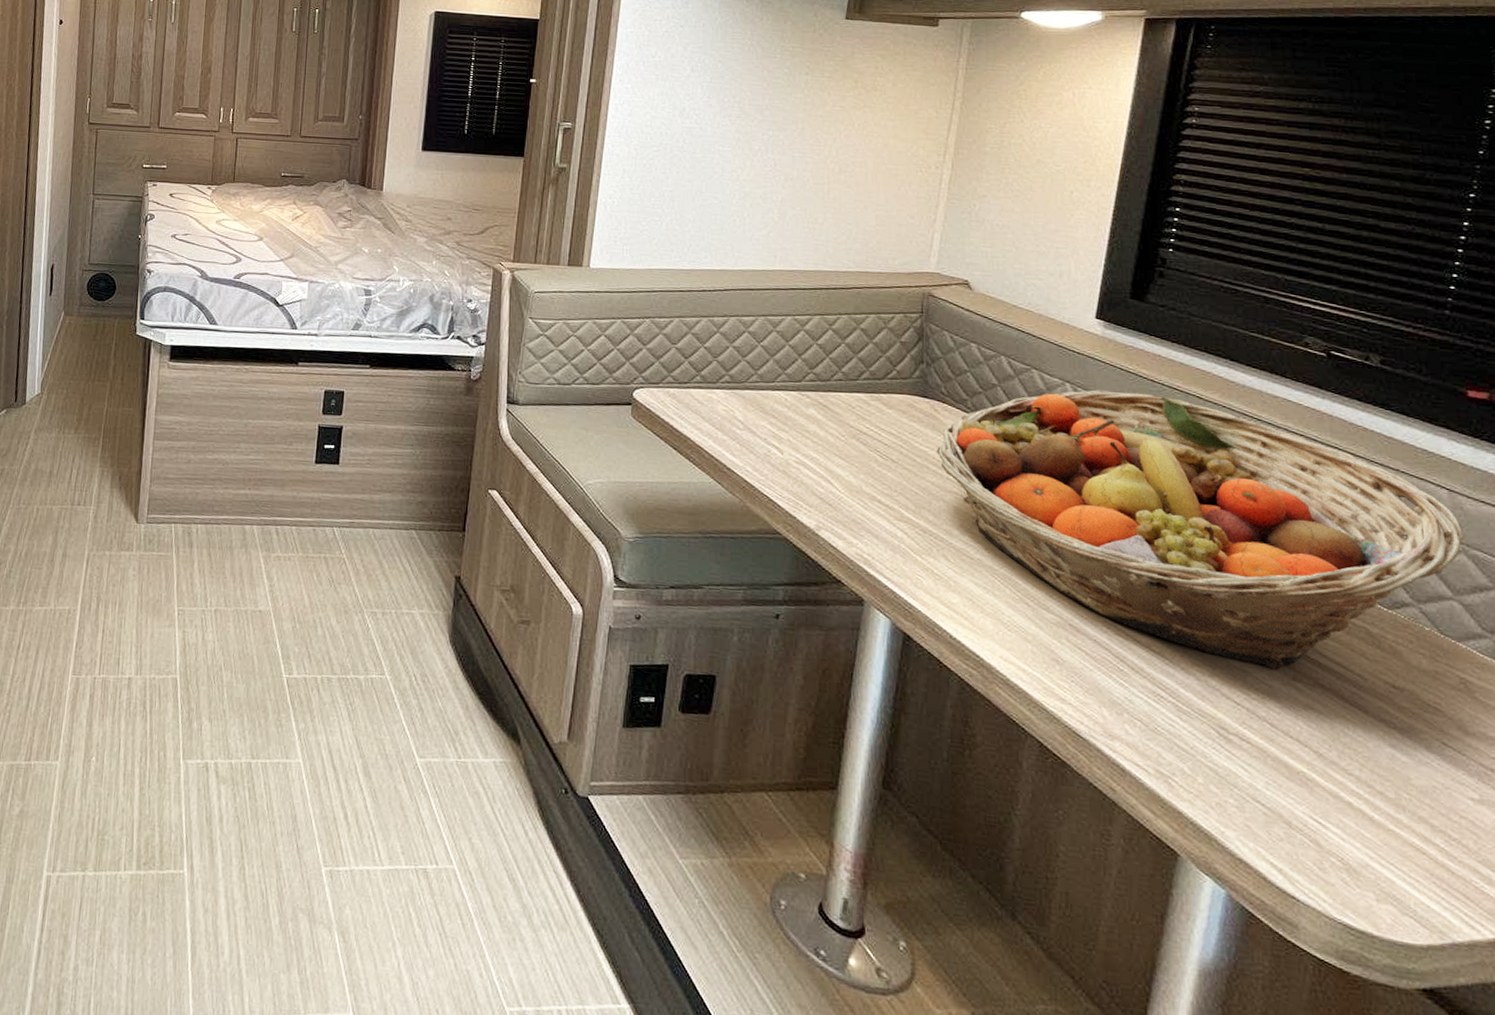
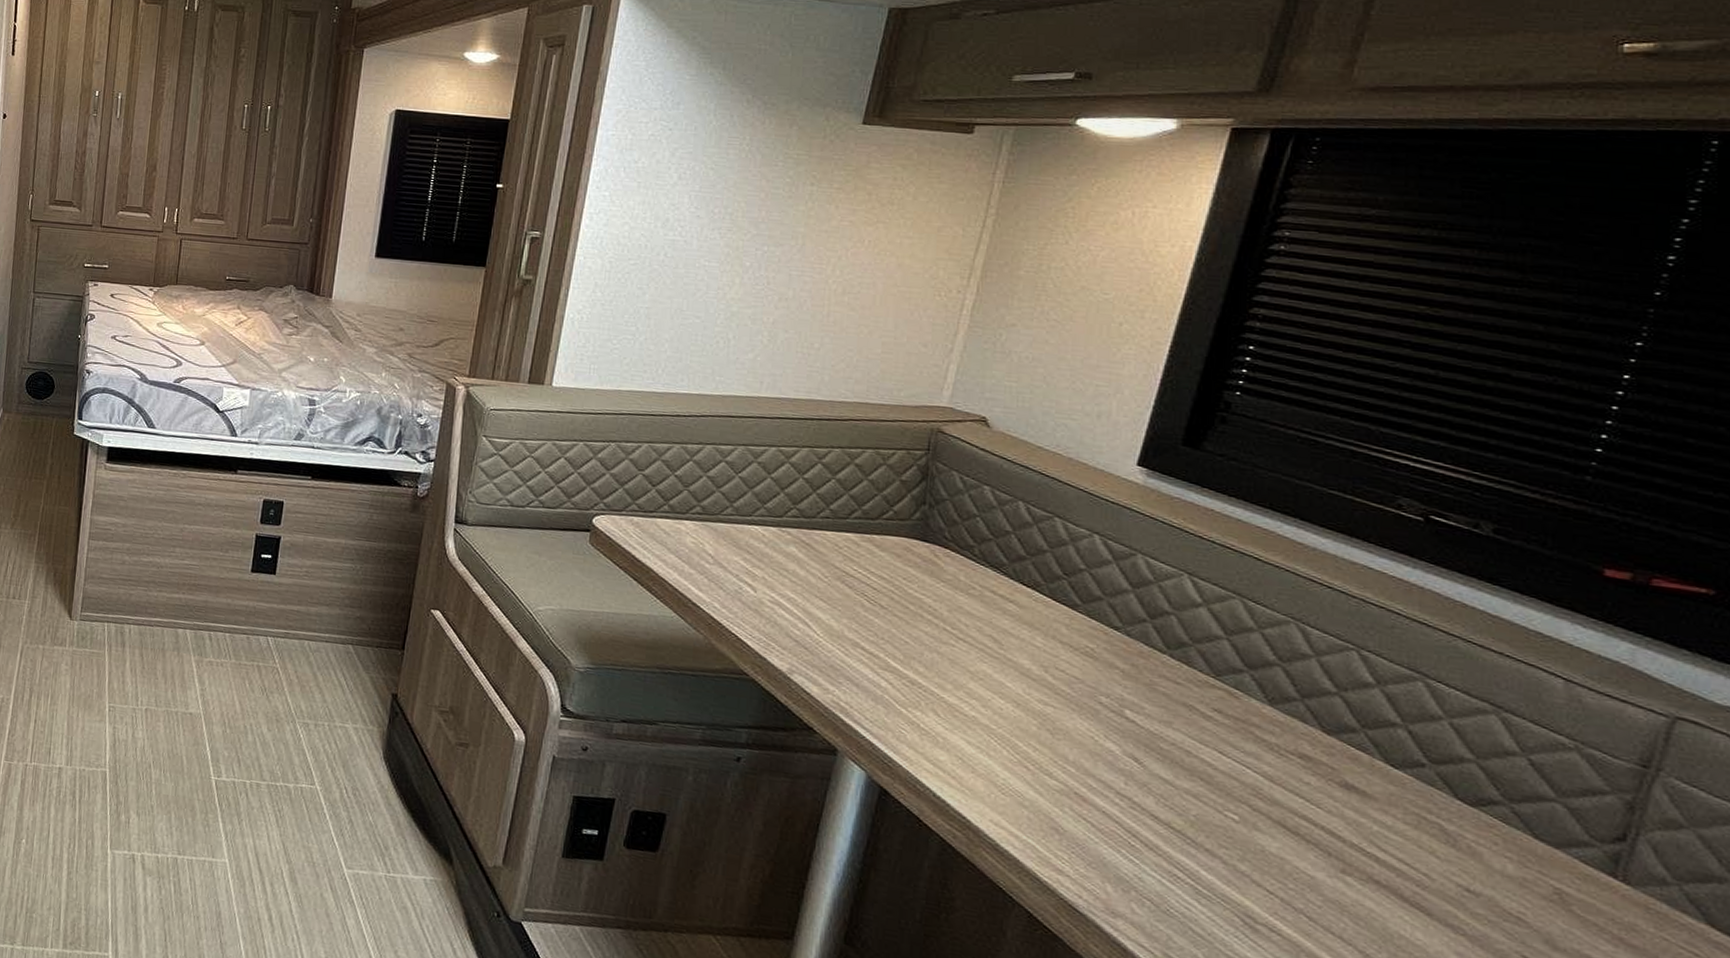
fruit basket: present [937,390,1464,671] -> none [934,543,1578,862]

